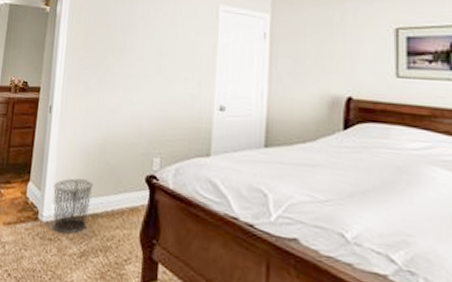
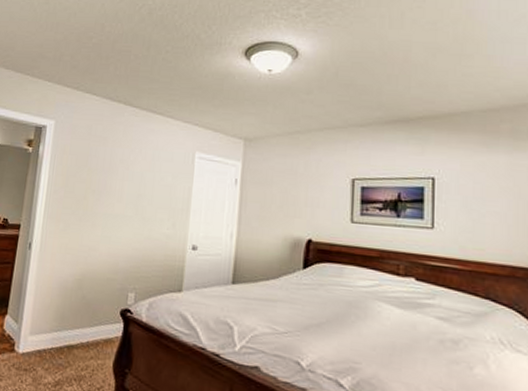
waste bin: present [53,178,93,234] -> none [28,311,70,365]

